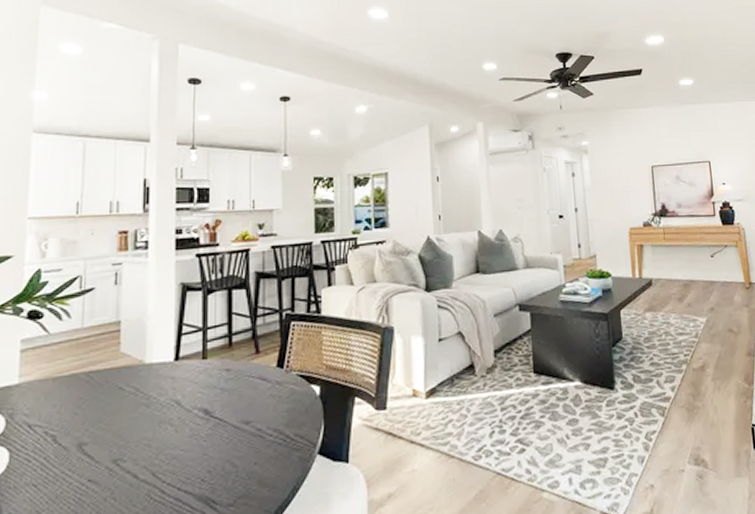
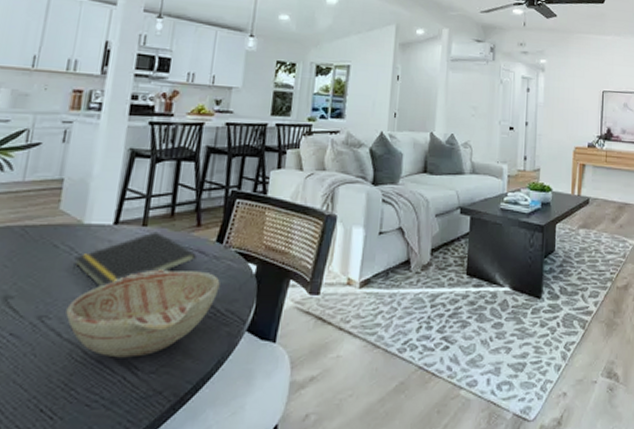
decorative bowl: none [139,398,286,494] -> present [65,269,220,358]
notepad: none [141,363,259,425] -> present [74,231,197,287]

